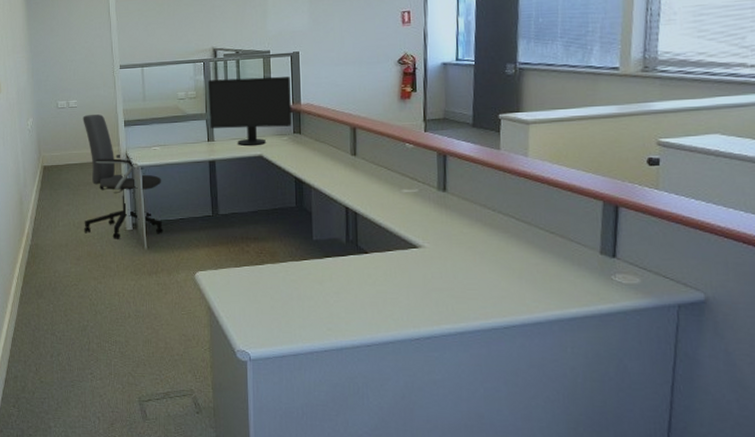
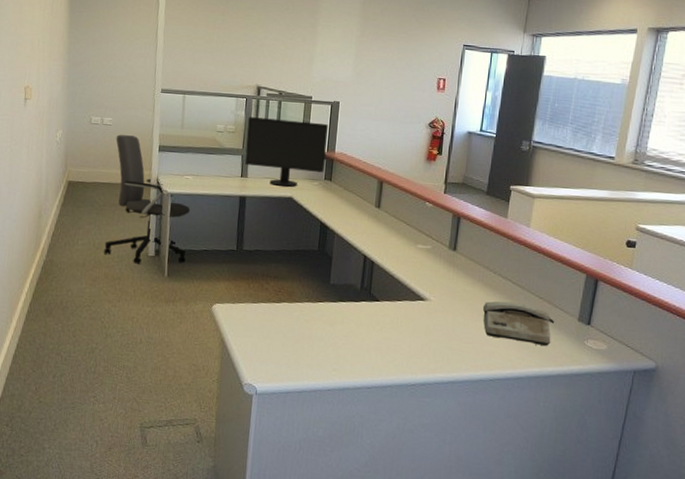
telephone: none [485,240,572,285] -> present [482,301,555,346]

